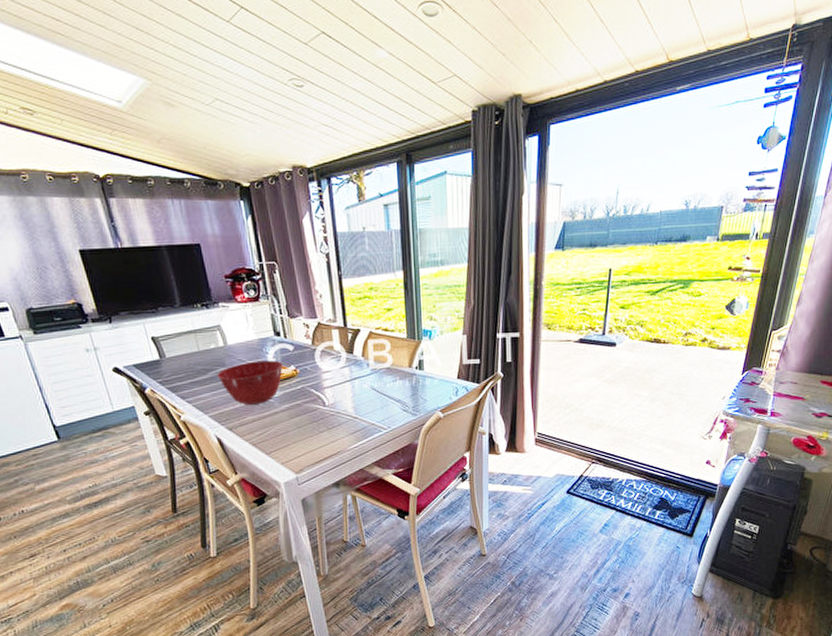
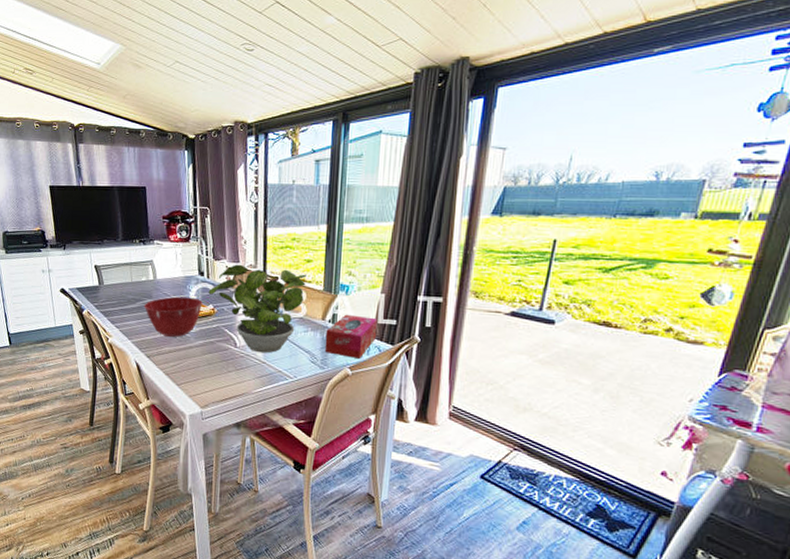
potted plant: none [287,320,389,409] -> present [208,264,306,354]
tissue box: none [414,358,463,401] -> present [324,314,378,359]

